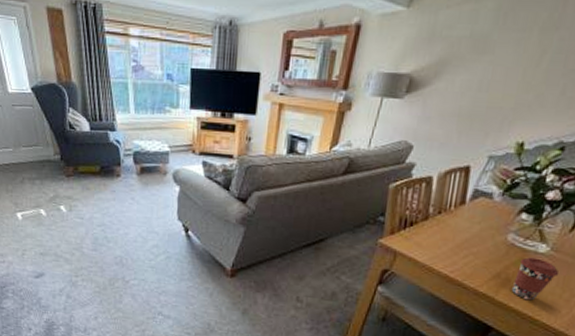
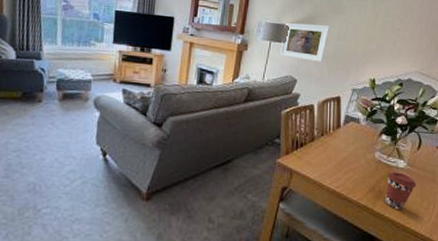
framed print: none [393,70,469,122] -> present [280,22,330,62]

